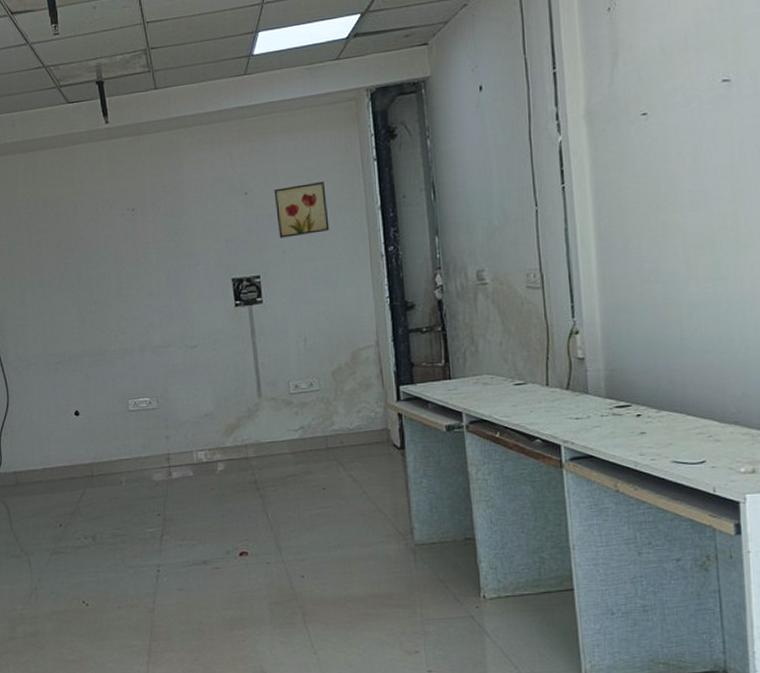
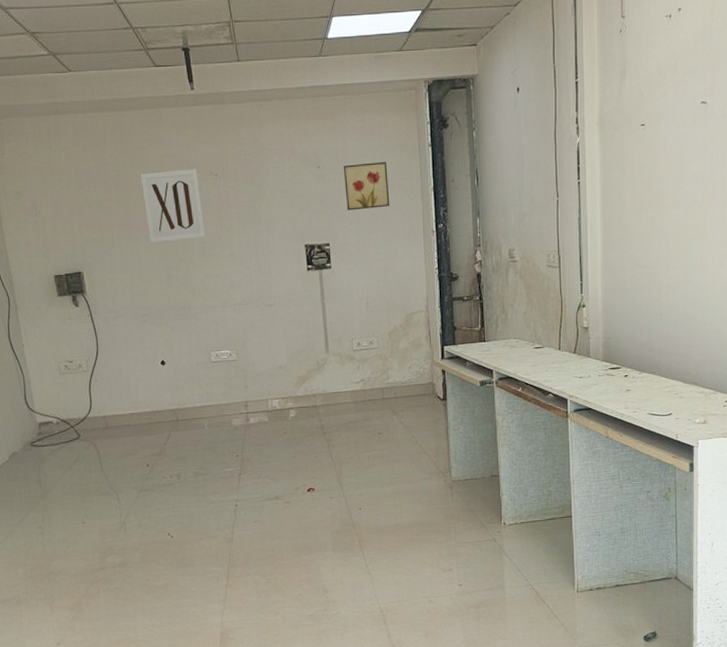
wall art: none [52,205,122,286] -> present [140,168,206,243]

